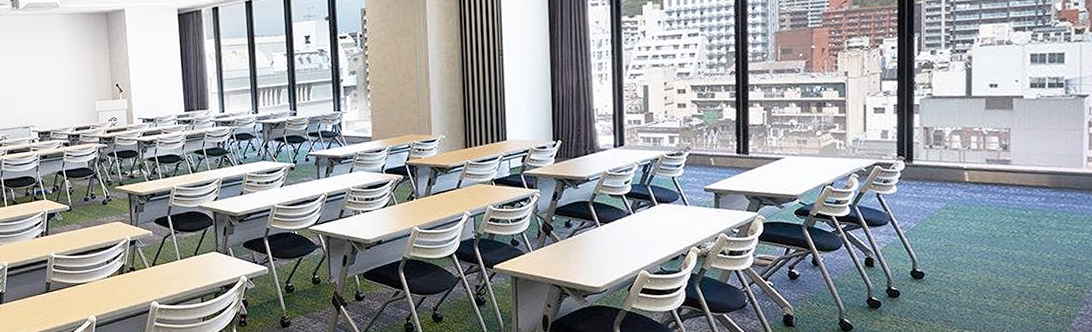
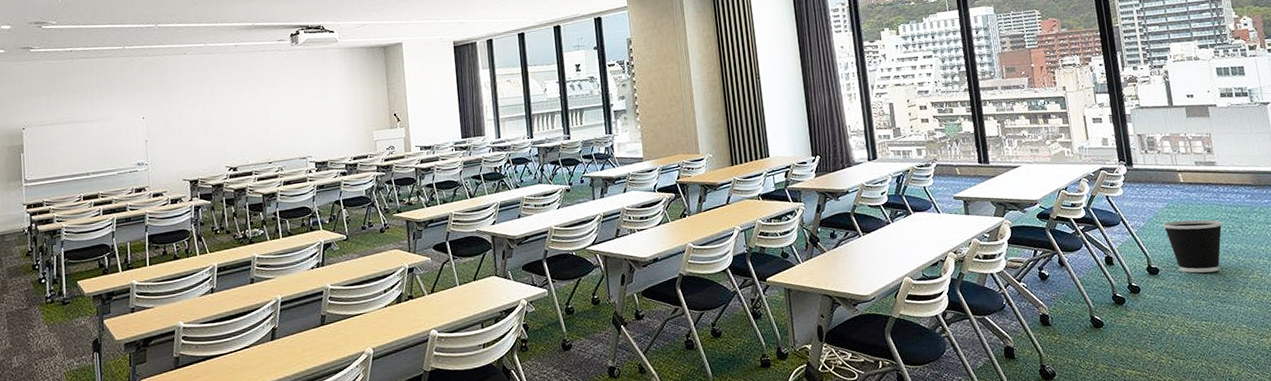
wastebasket: none [937,222,1007,280] -> present [1162,219,1223,273]

